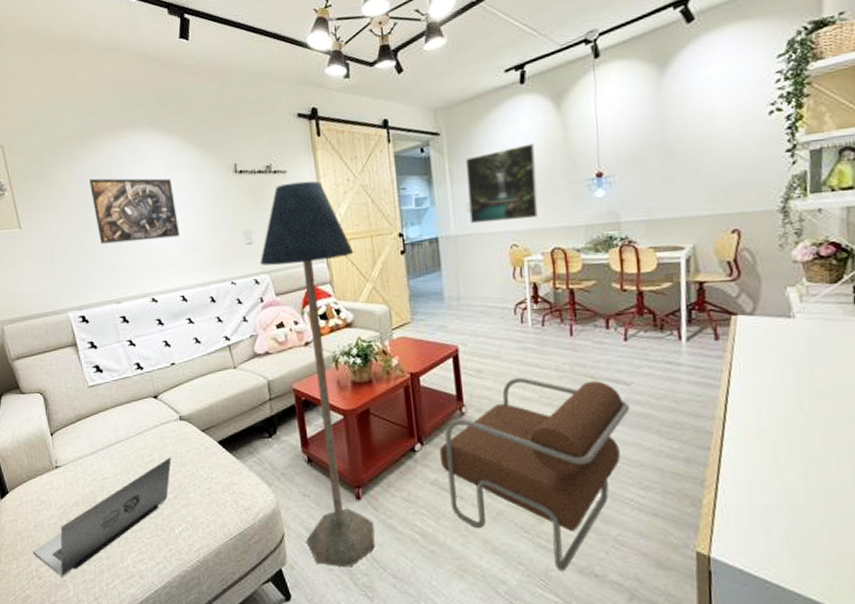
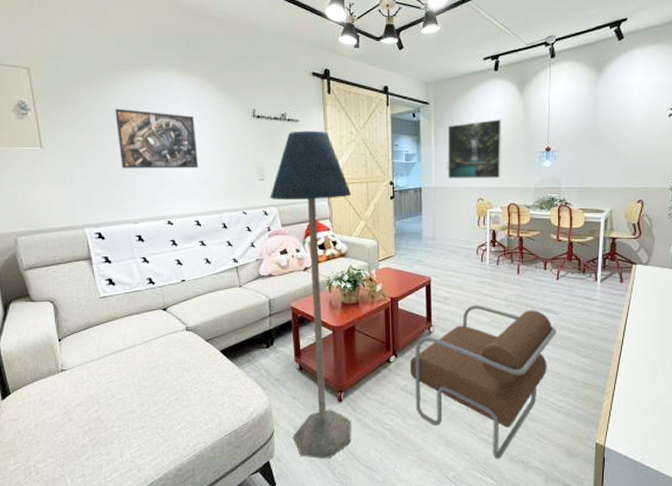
laptop: present [33,457,172,577] -> none [32,363,176,472]

